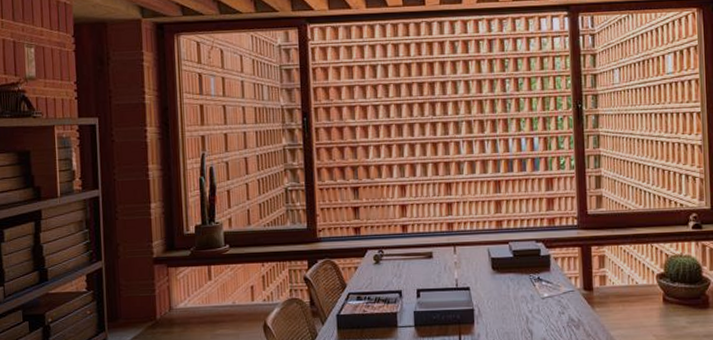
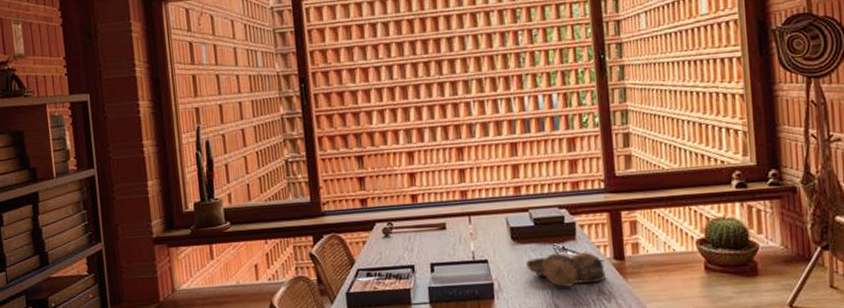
decorative bowl: none [503,282,575,315] -> present [525,252,606,288]

